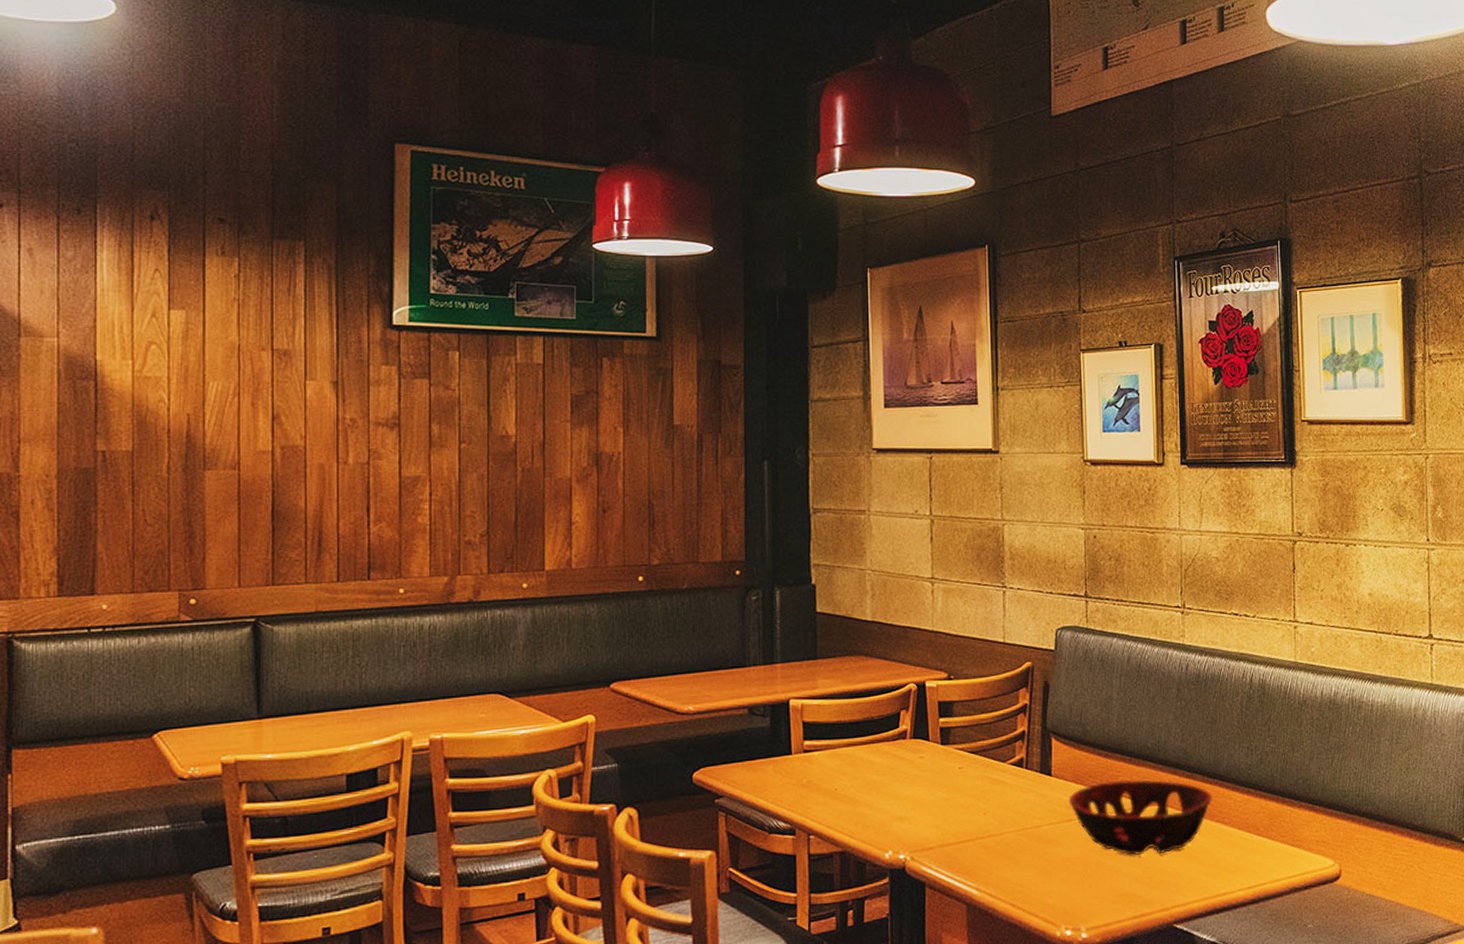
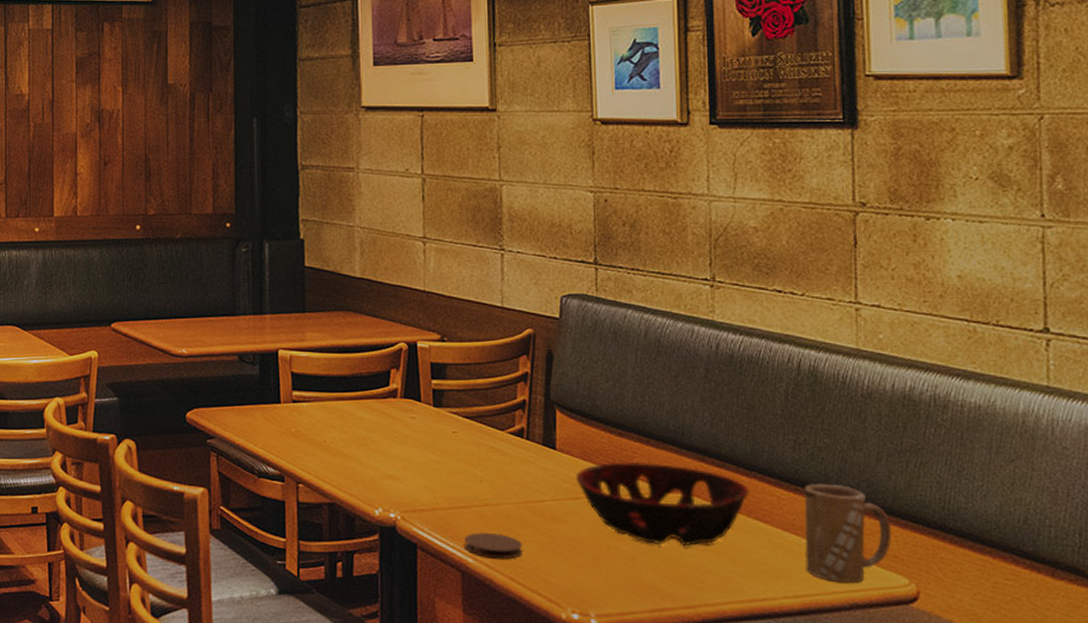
coaster: none [970,862,1022,888] -> present [464,531,522,559]
mug: none [1254,783,1321,870] -> present [803,483,892,583]

